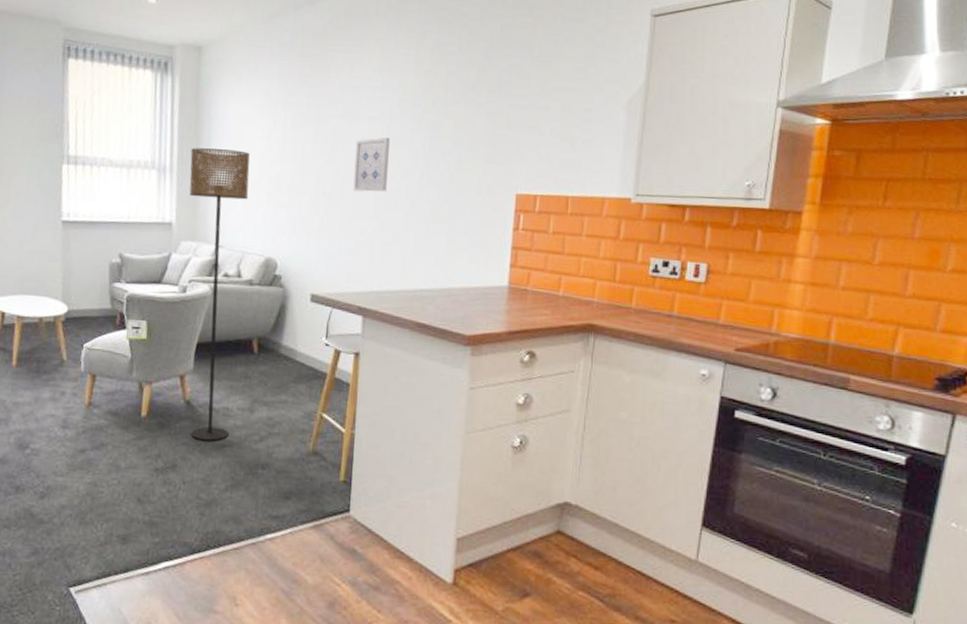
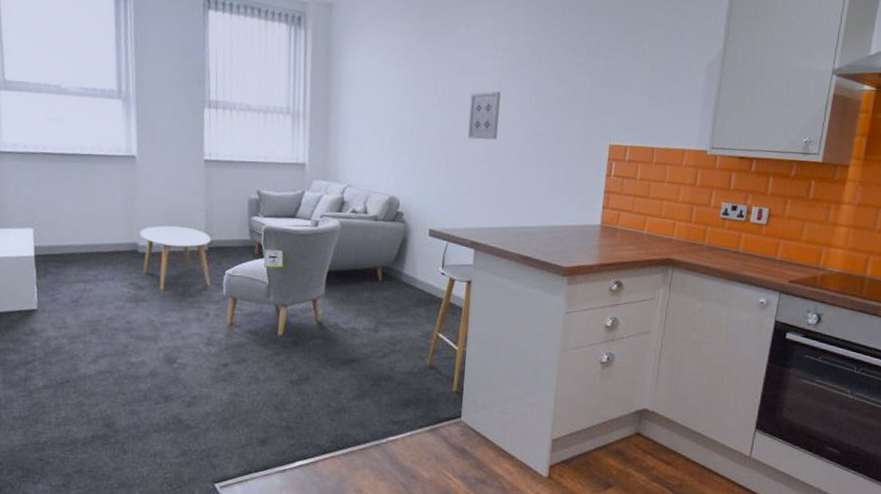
floor lamp: present [189,148,250,441] -> none [321,96,376,357]

